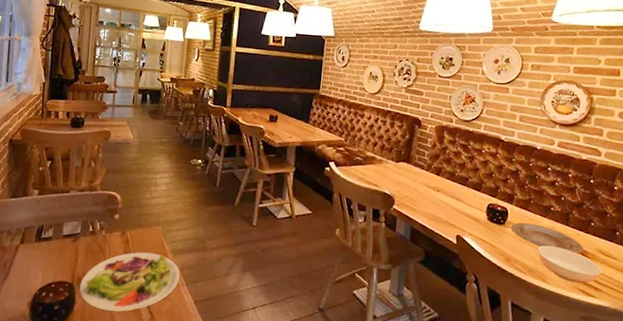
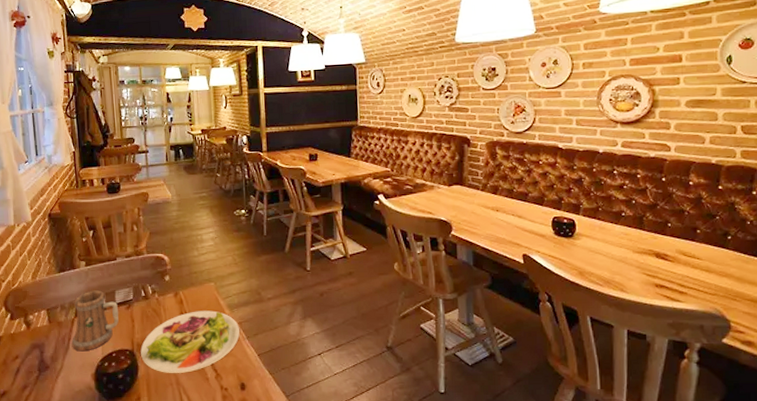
beer mug: none [12,219,65,279] -> present [72,290,119,352]
plate: present [511,222,583,254] -> none [580,232,662,258]
bowl: present [537,245,602,283] -> none [611,253,686,288]

